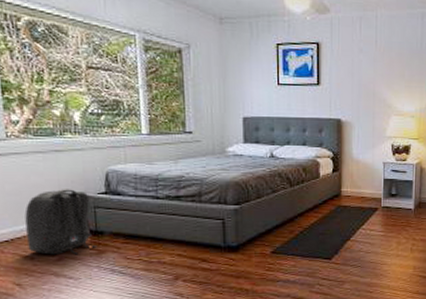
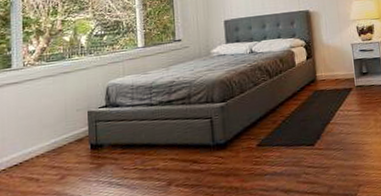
backpack: present [24,189,97,255] -> none [34,106,97,174]

